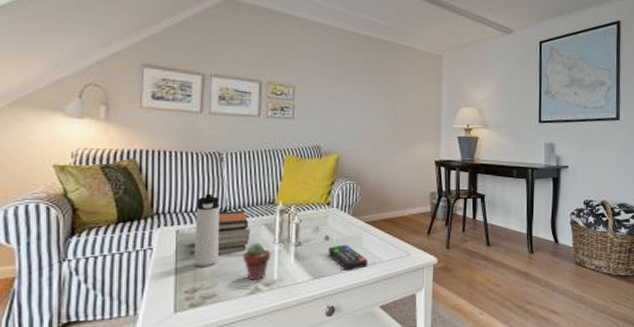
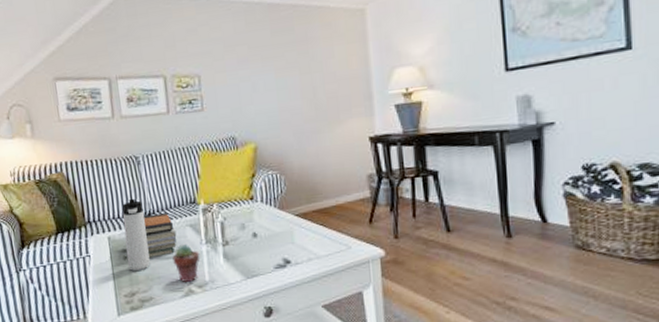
remote control: present [328,244,369,270] -> none [257,240,304,269]

